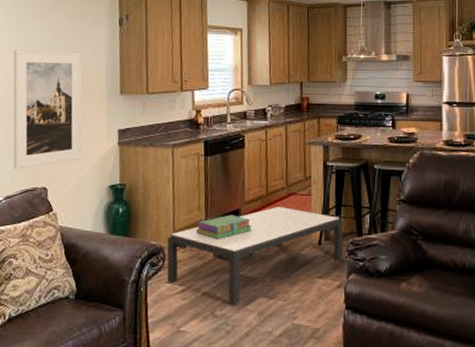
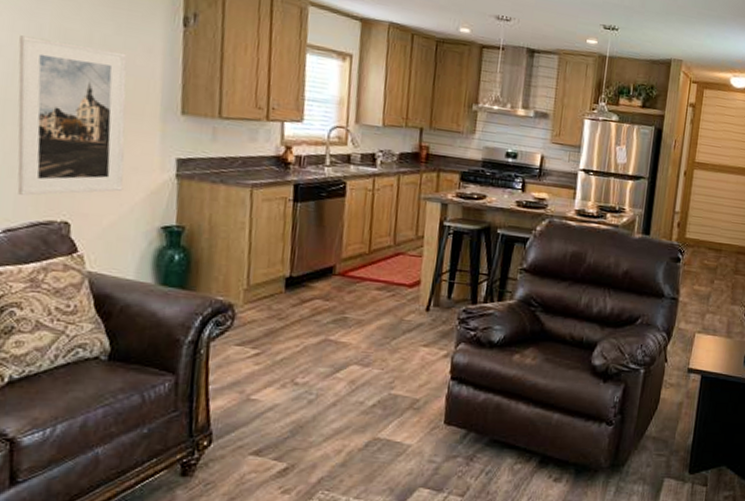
coffee table: present [167,207,343,305] -> none [236,266,457,372]
stack of books: present [196,214,252,240] -> none [276,271,348,300]

